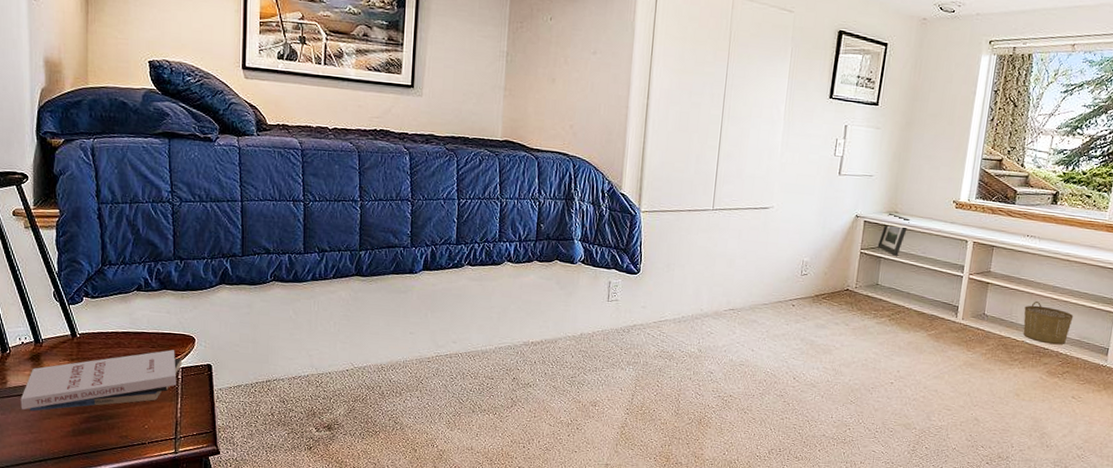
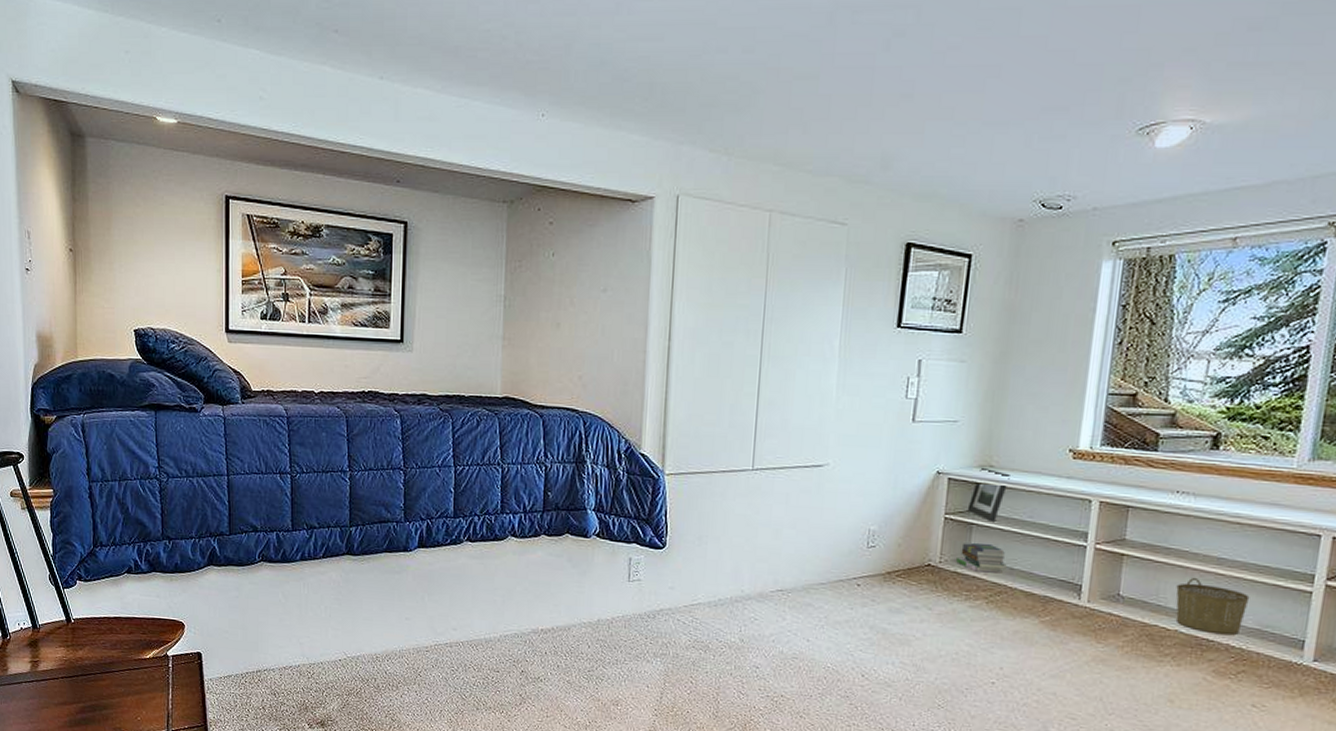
books: present [20,350,183,411] -> none [20,636,173,700]
books: none [868,272,905,297] -> present [956,543,1007,574]

